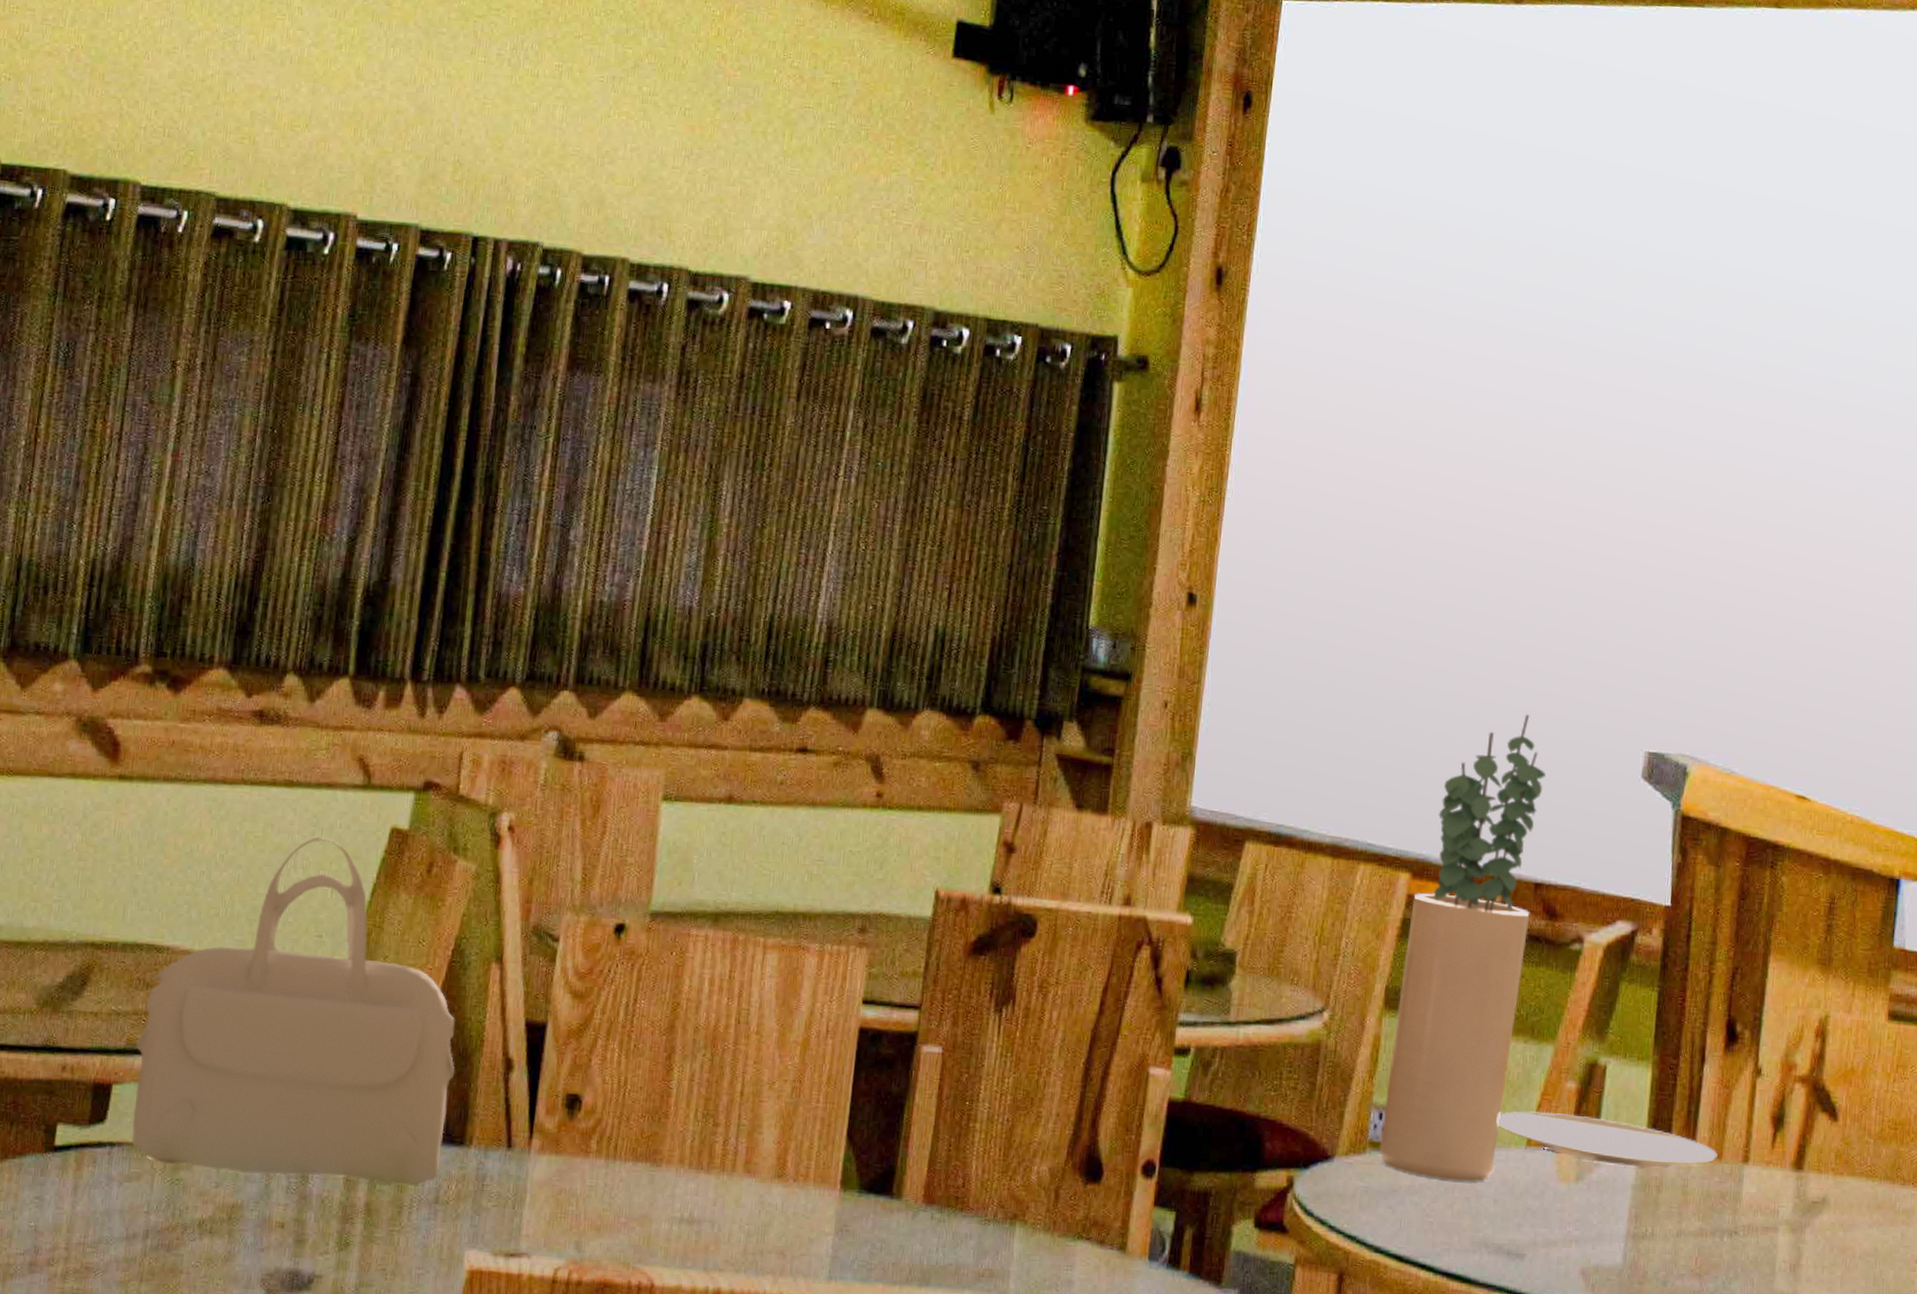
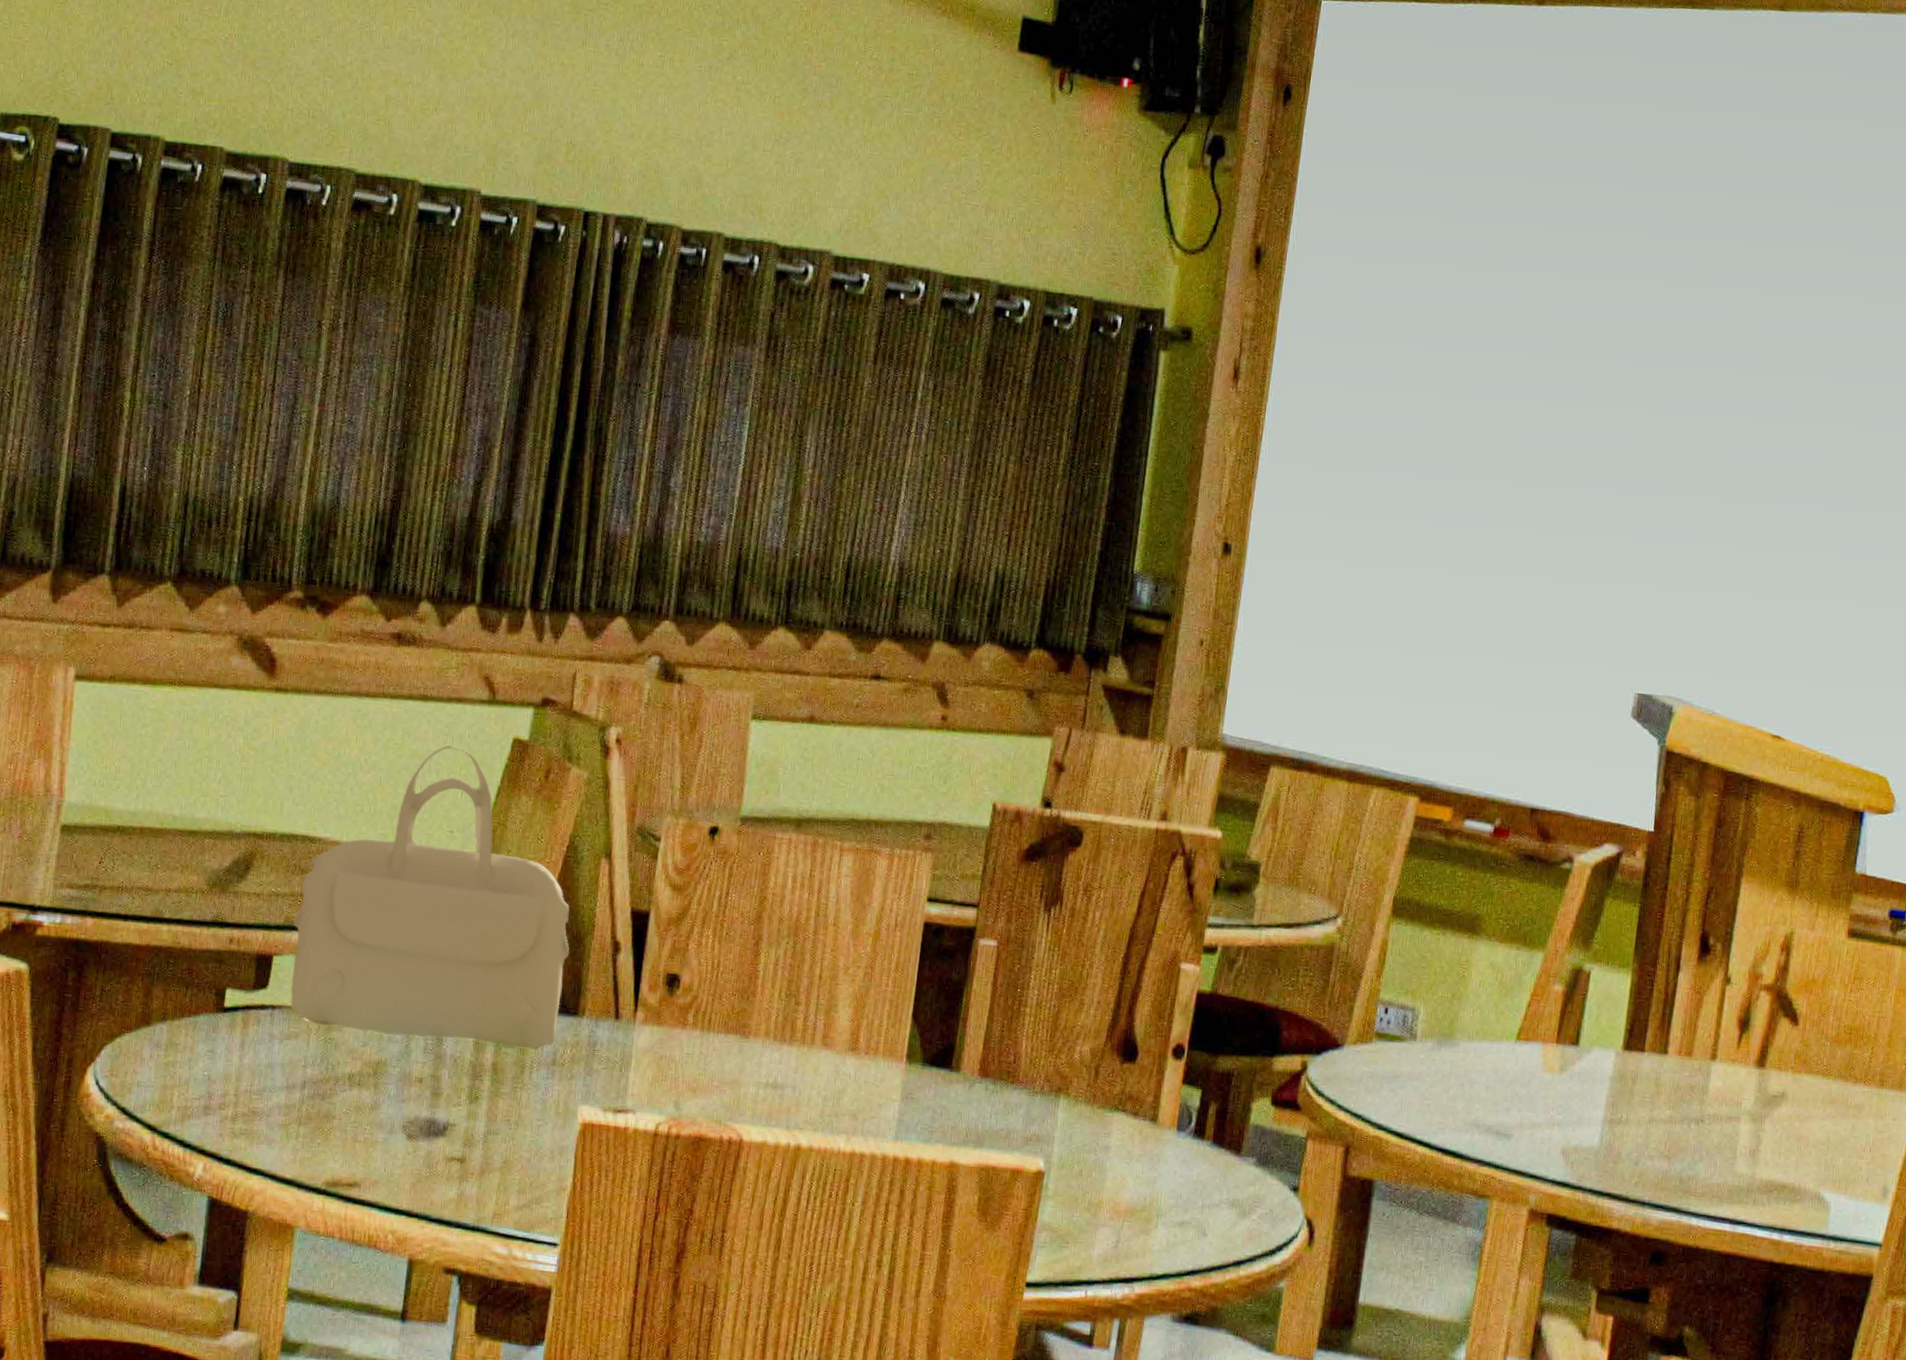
vase: present [1379,714,1545,1182] -> none [1384,657,1544,1070]
plate: present [1499,1111,1718,1169] -> none [1492,1009,1688,1063]

